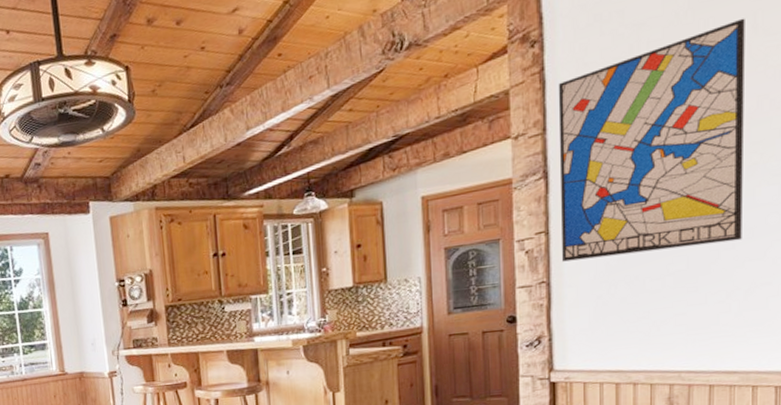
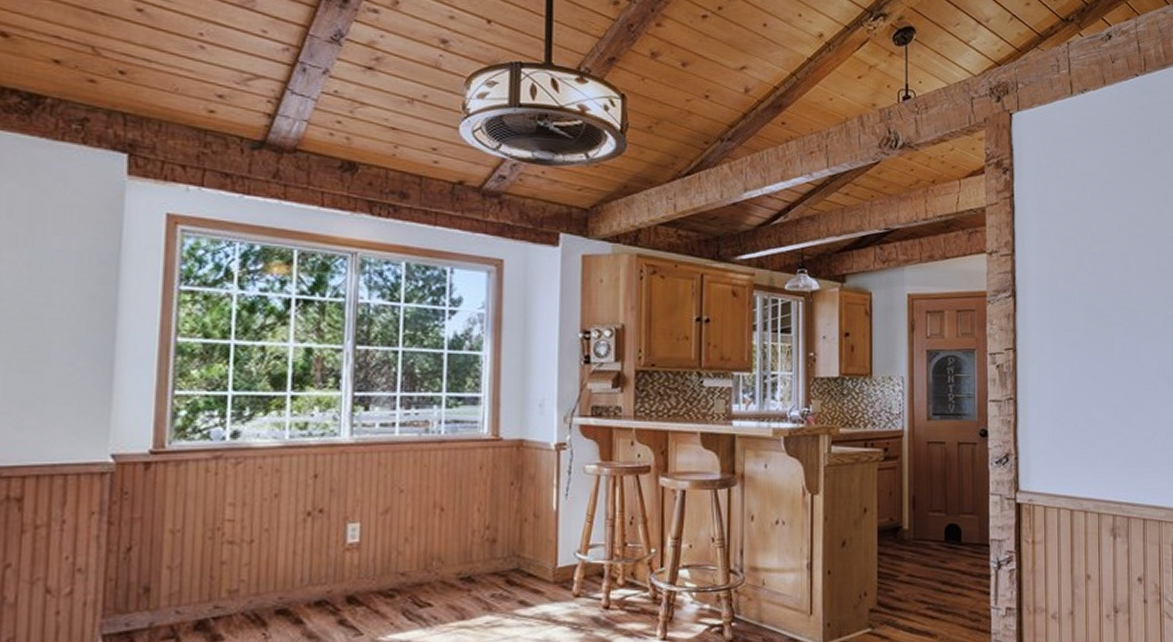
wall art: present [558,18,745,262] -> none [1024,189,1163,383]

